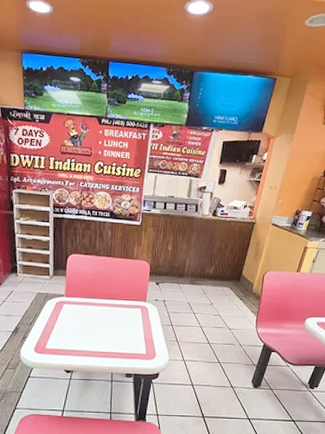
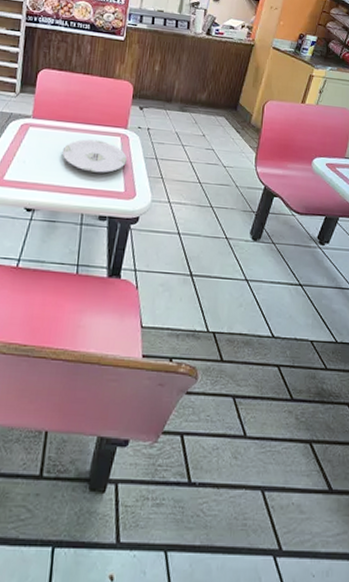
plate: none [92,312,147,339] -> present [62,139,127,173]

